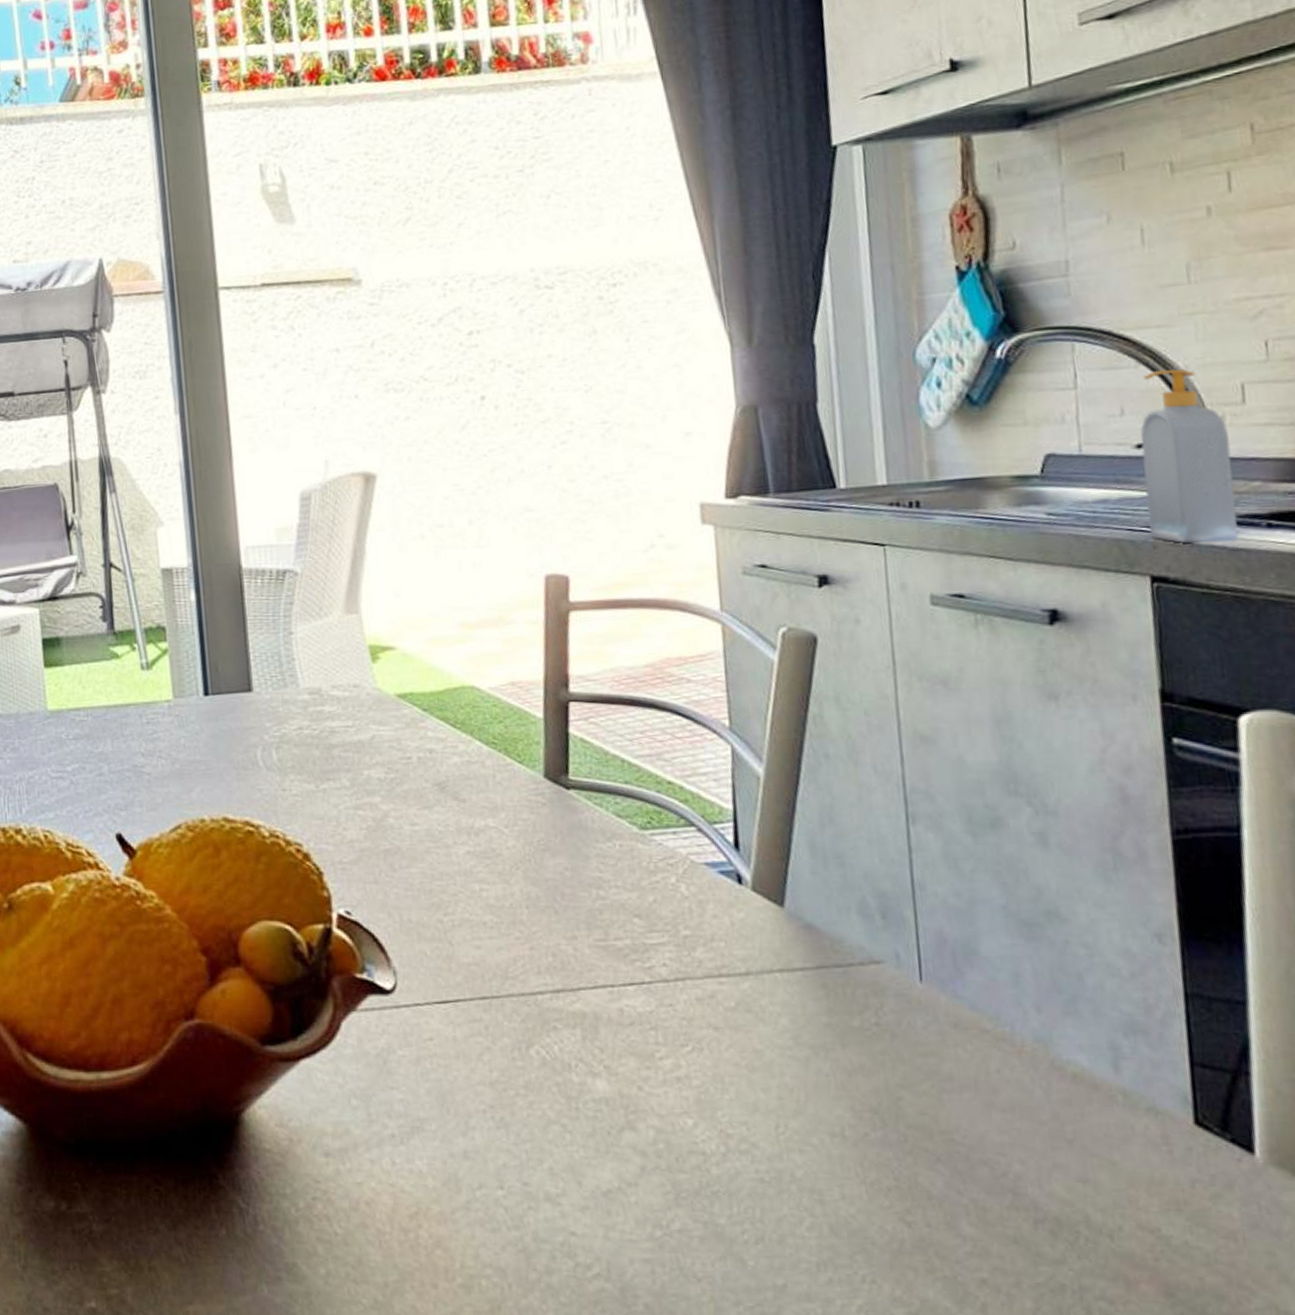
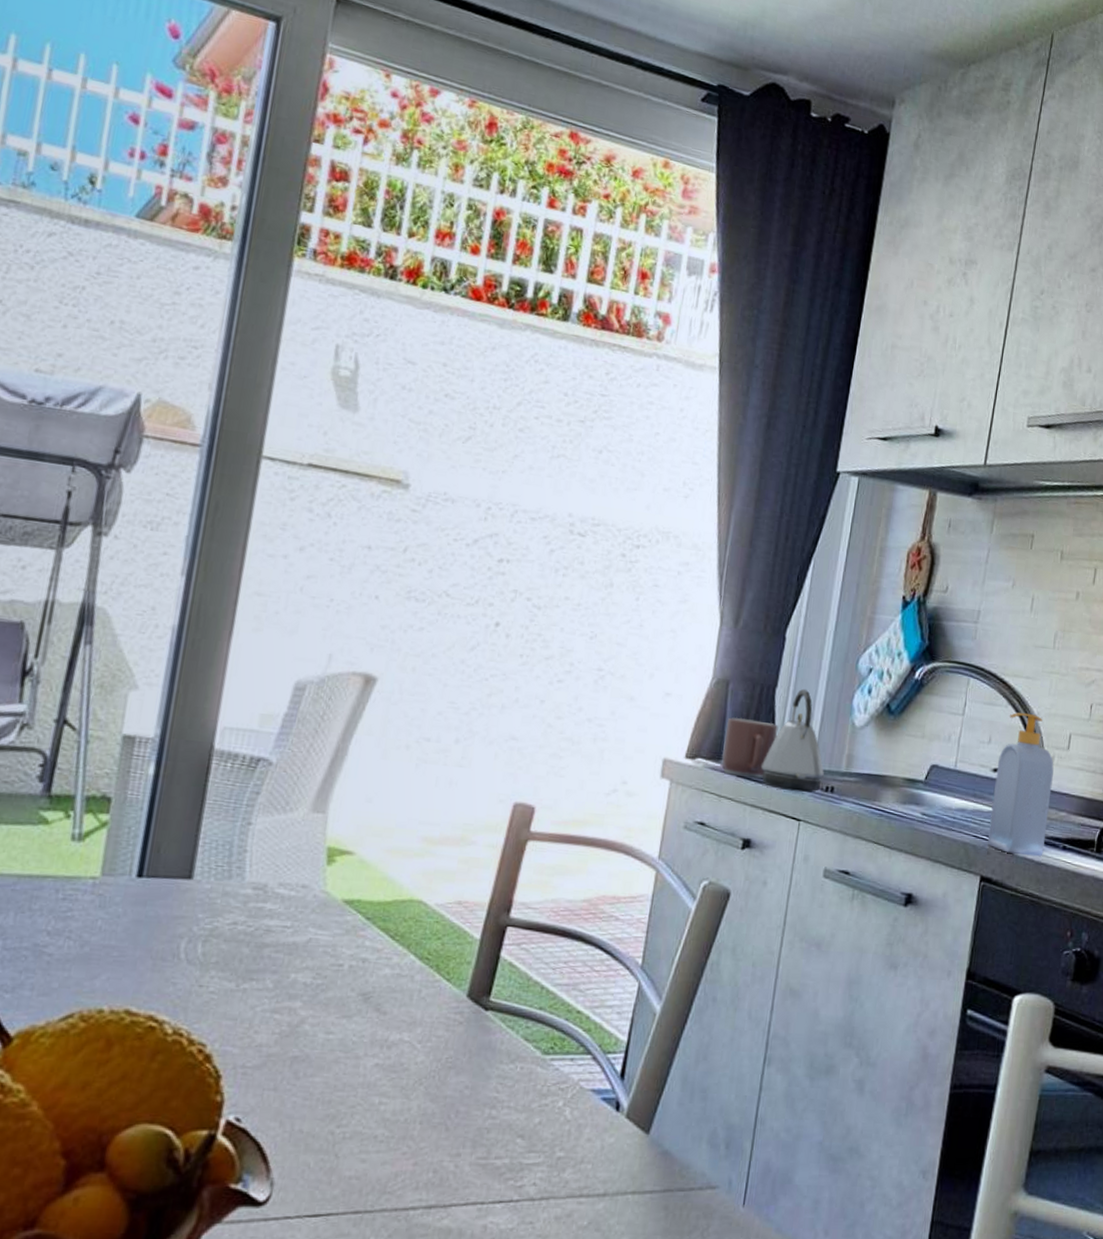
mug: none [765,442,832,509] -> present [721,717,779,780]
kettle: none [819,397,903,515] -> present [760,688,824,793]

